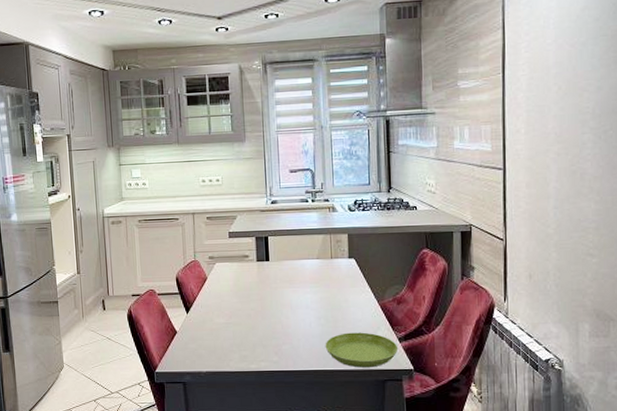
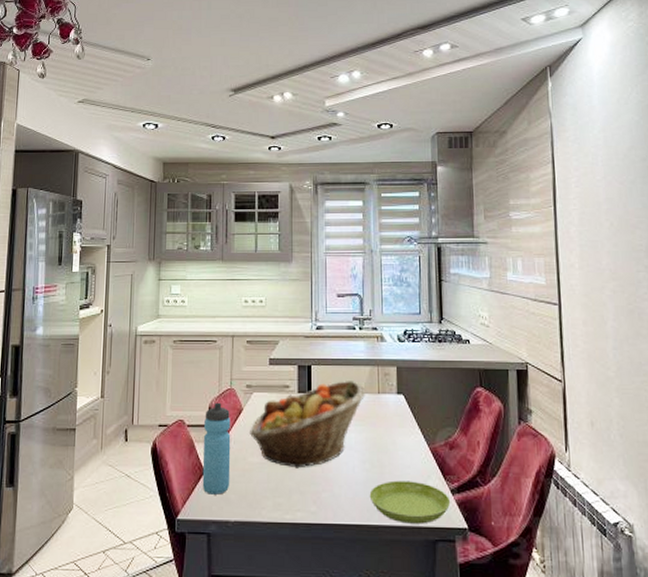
water bottle: none [173,273,200,351] -> present [202,402,231,495]
fruit basket: none [213,248,320,326] -> present [248,381,366,469]

